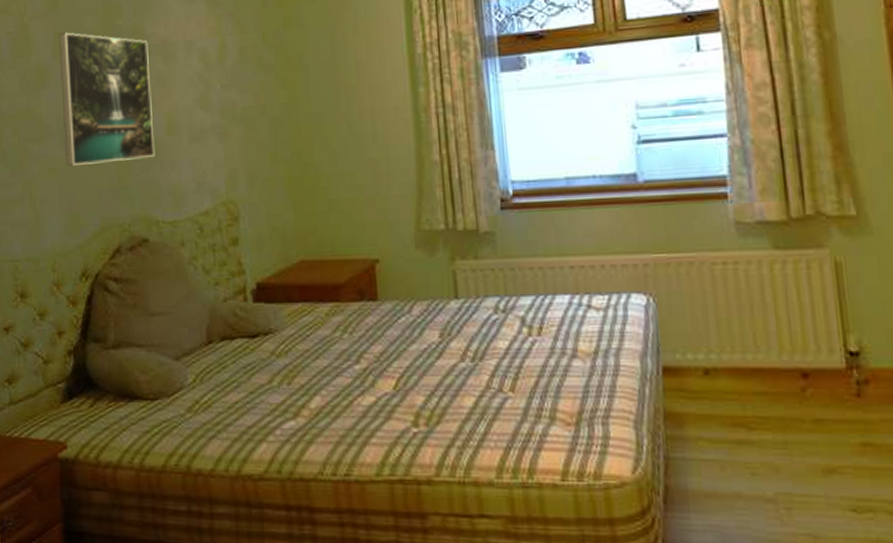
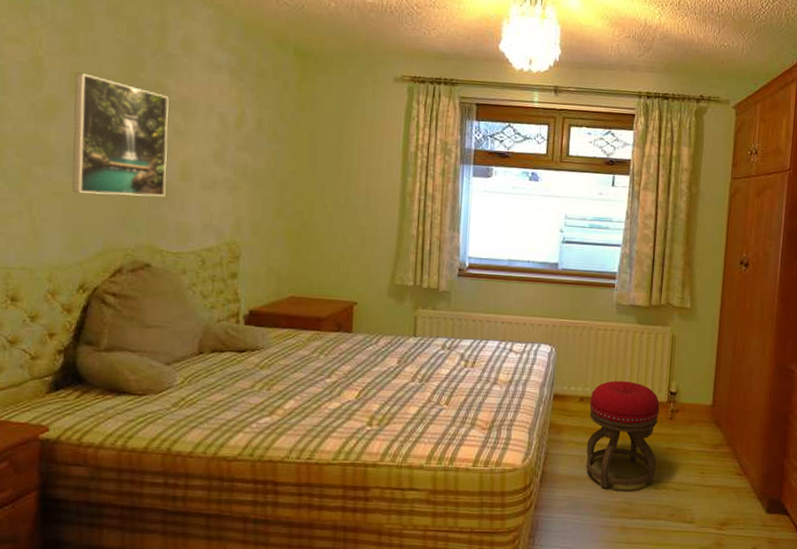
stool: none [719,340,849,512] -> present [586,381,660,489]

